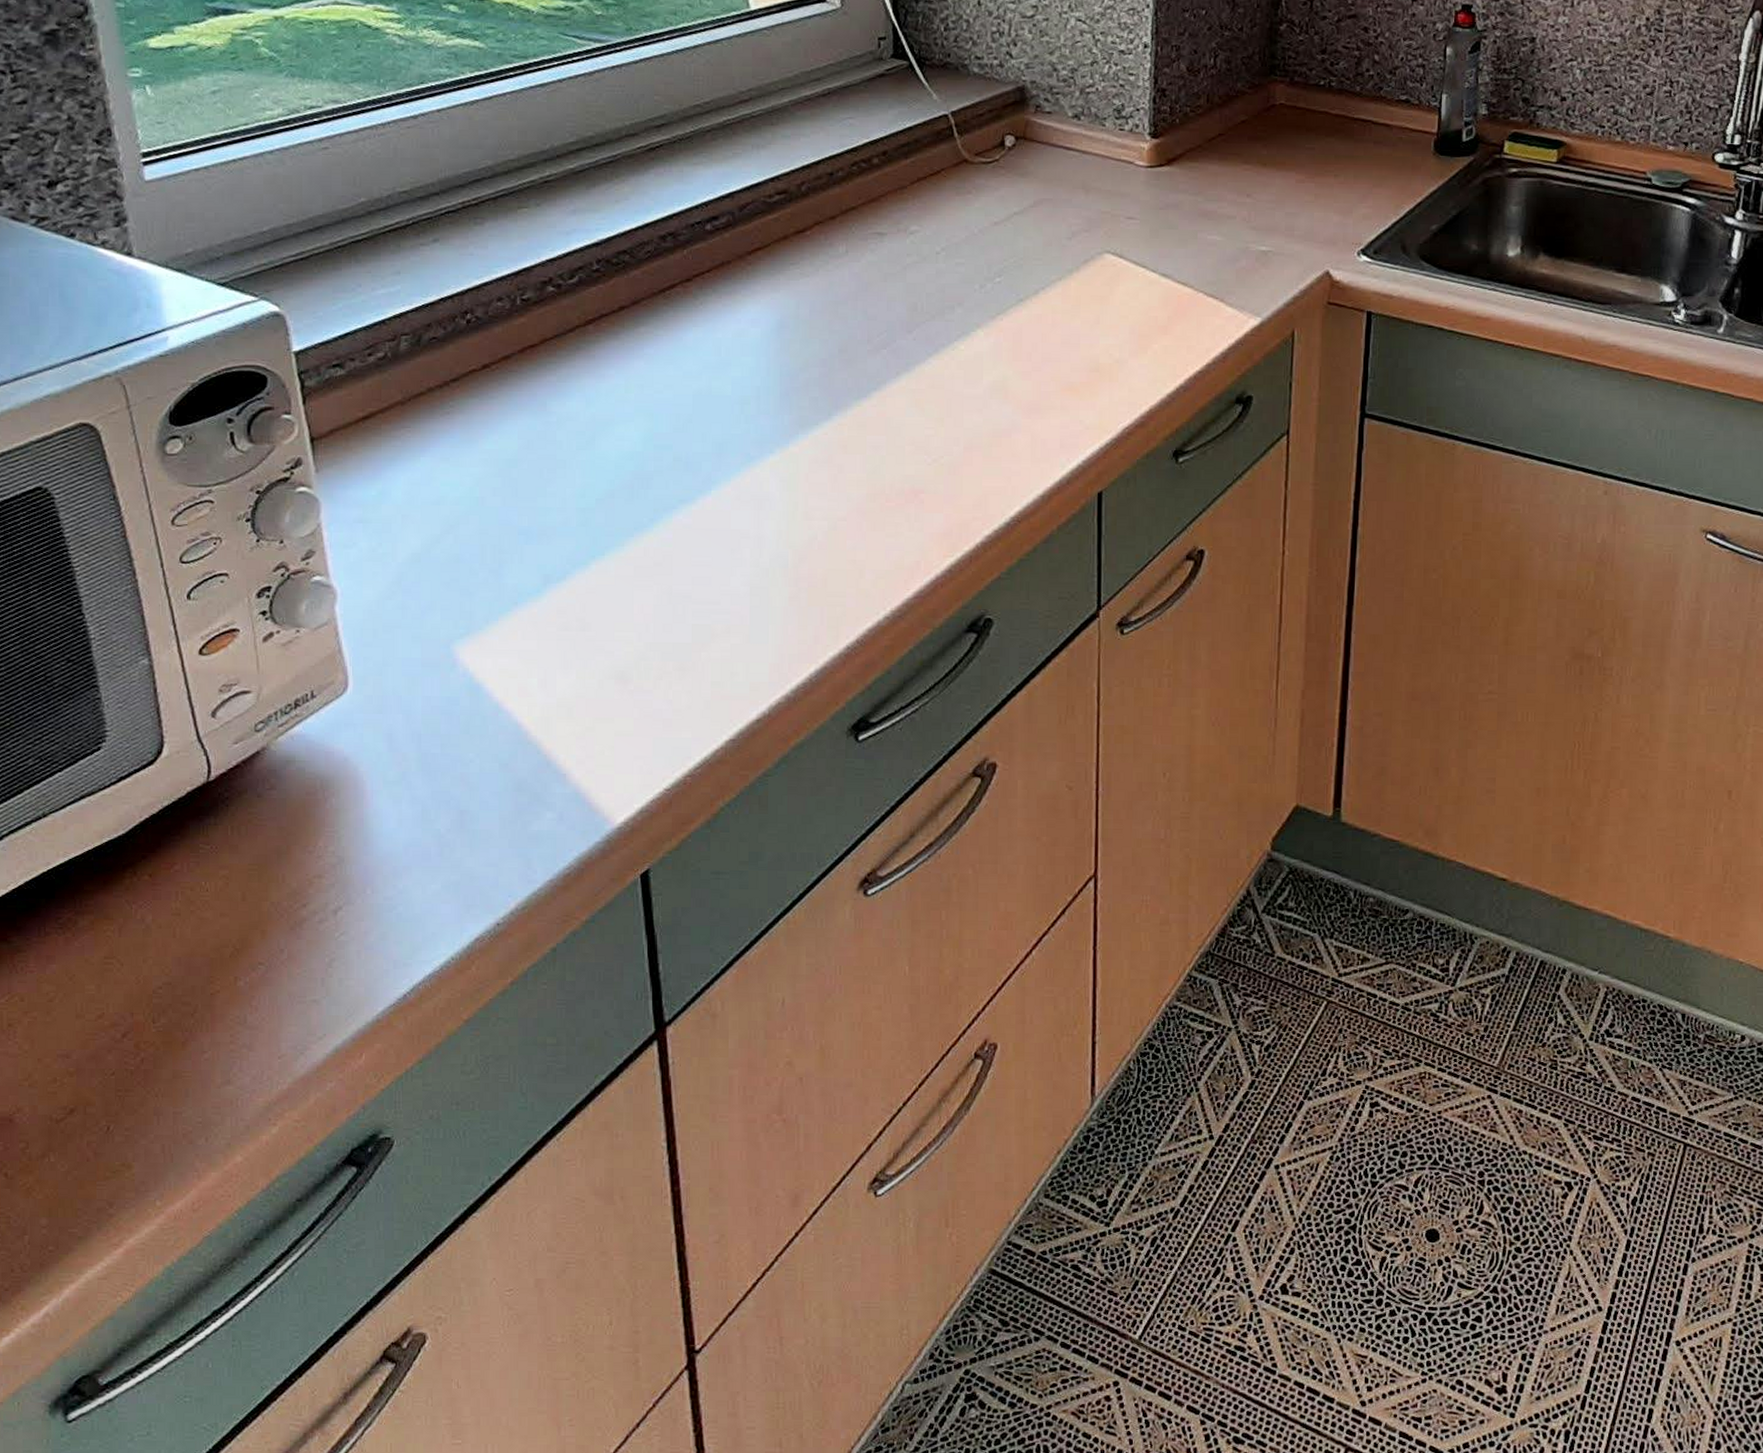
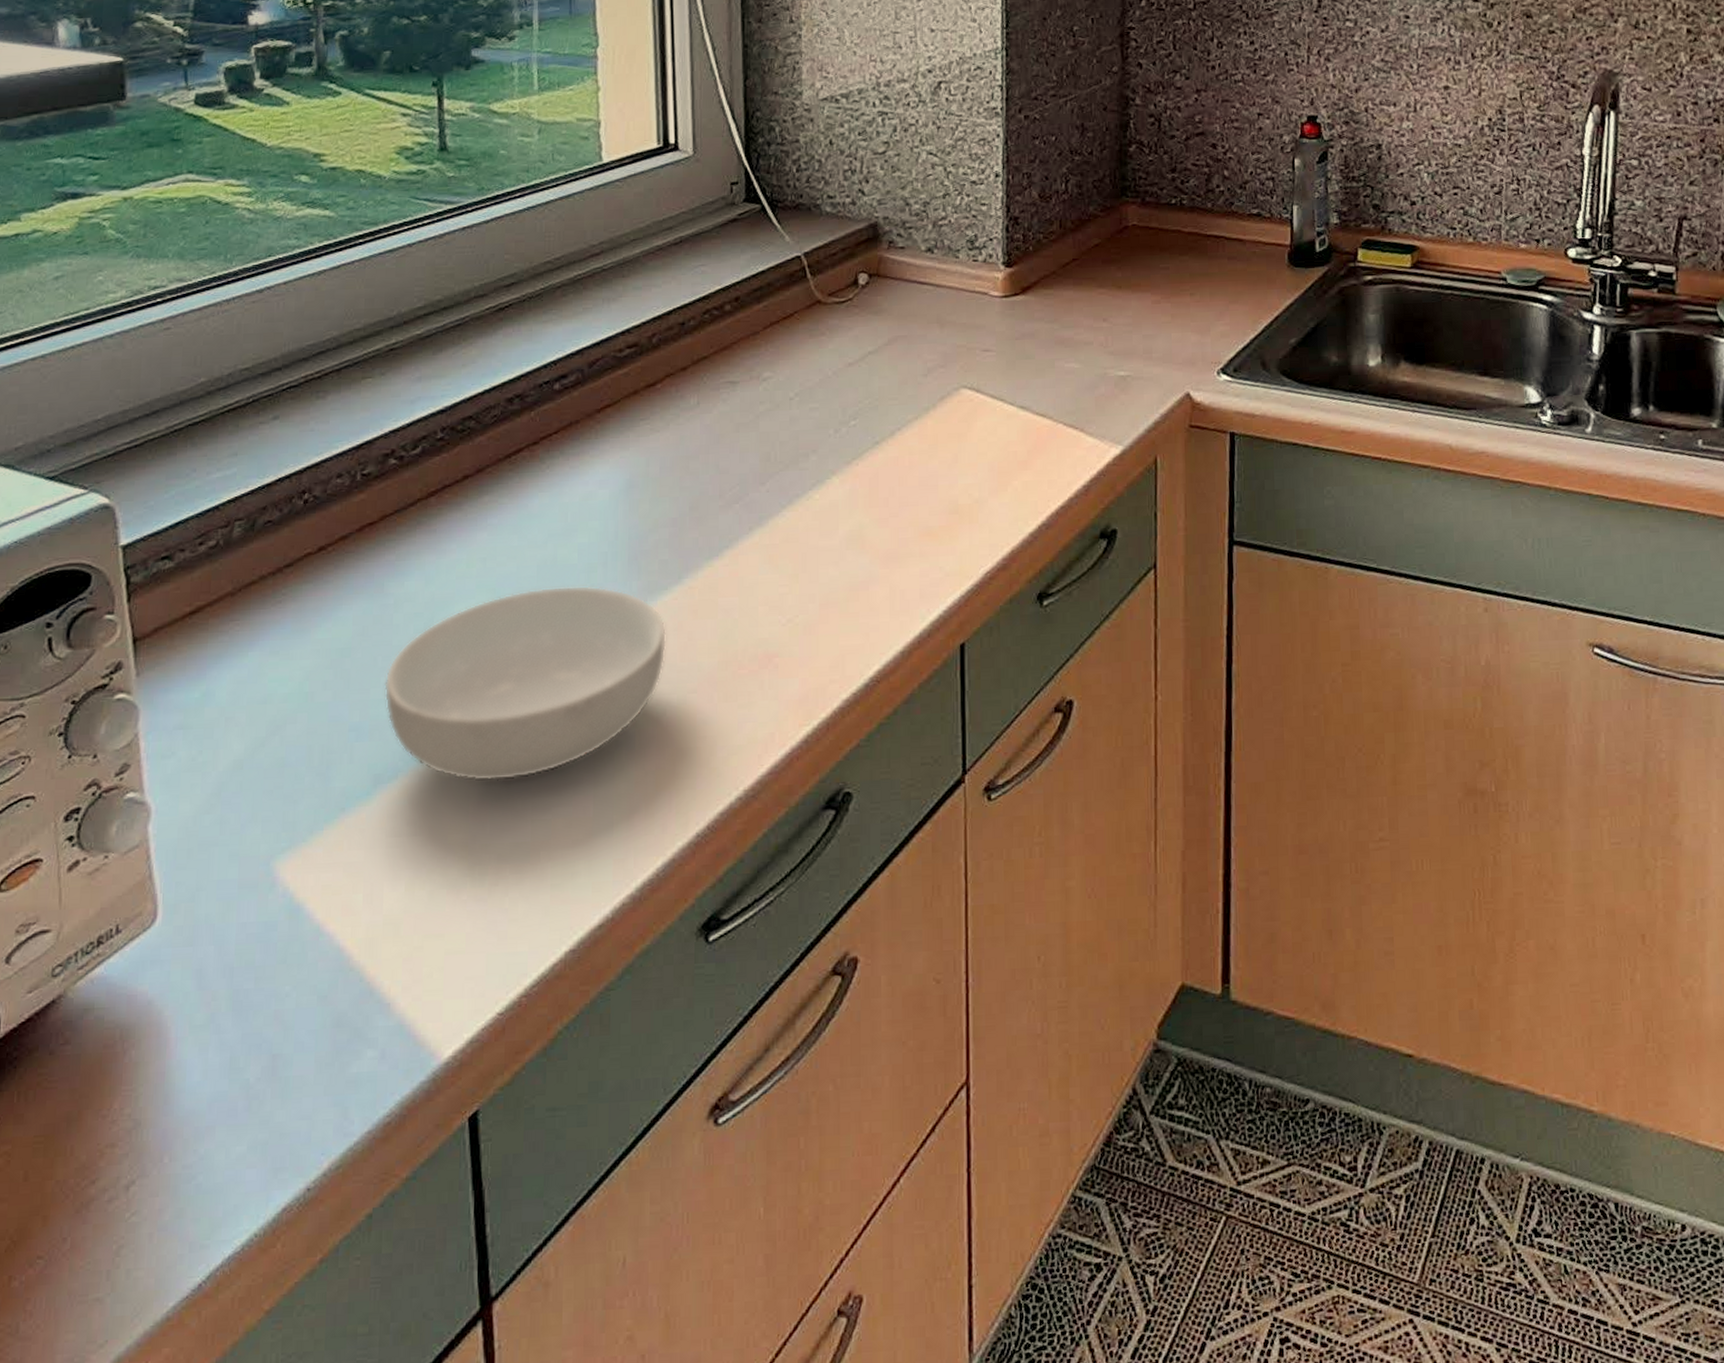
cereal bowl: none [550,415,817,588] -> present [384,585,666,782]

